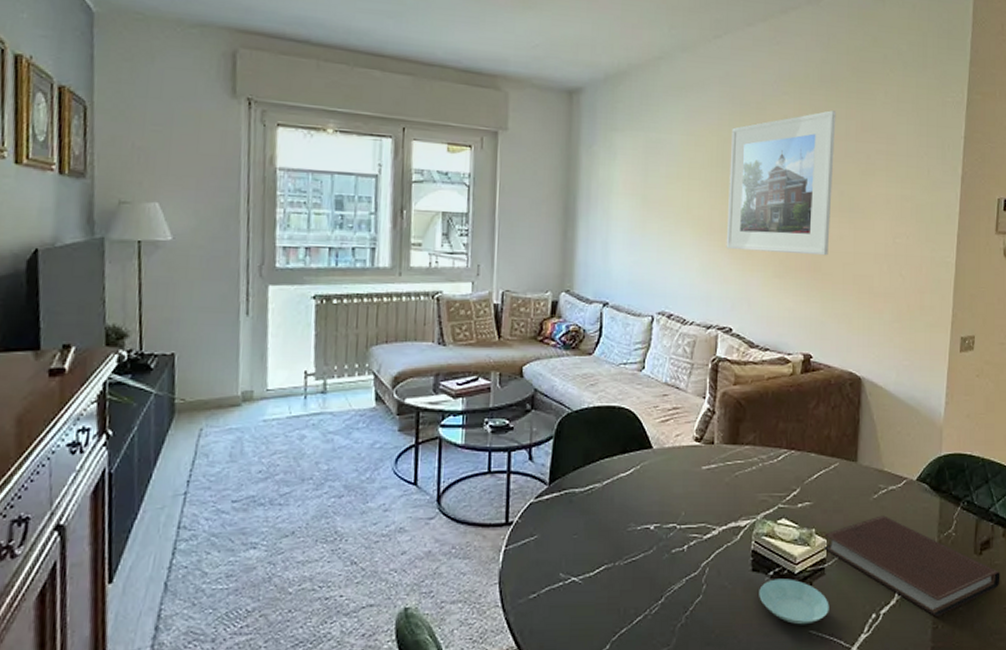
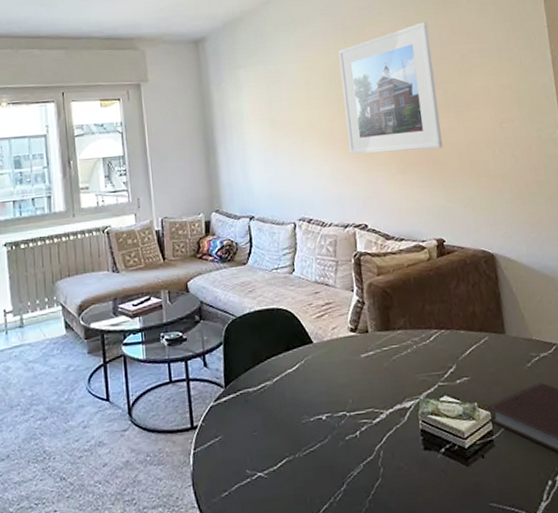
saucer: present [759,578,829,625] -> none [434,453,506,499]

